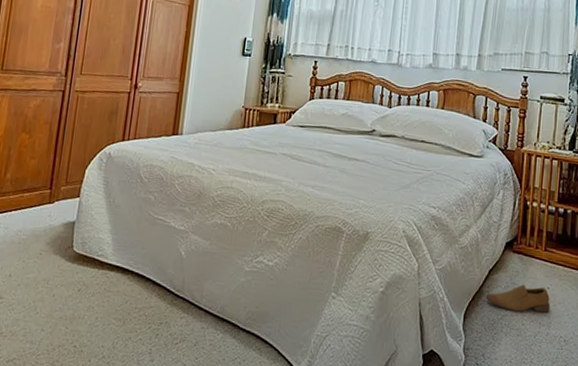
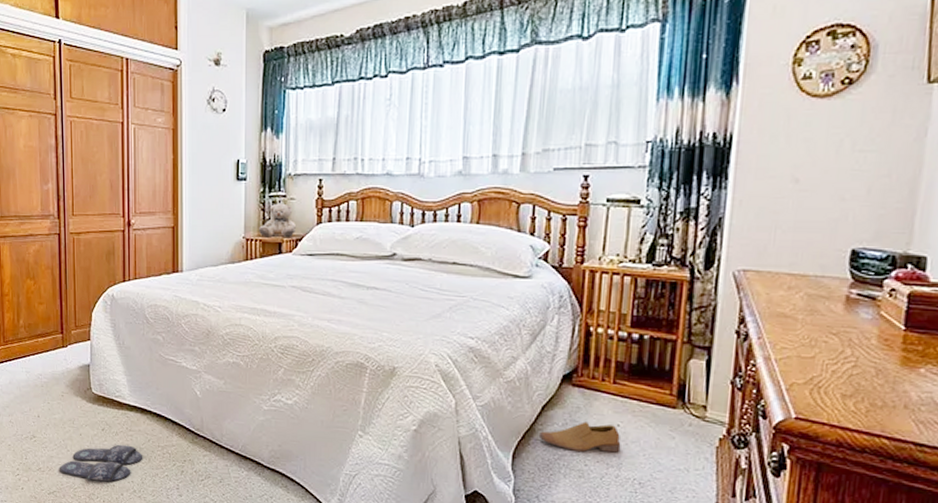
slippers: none [23,306,118,348] -> present [59,444,143,483]
teddy bear: none [258,78,292,110] -> present [259,203,297,238]

